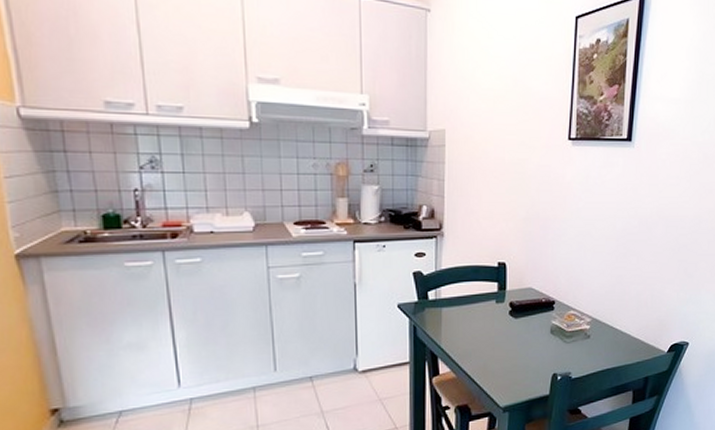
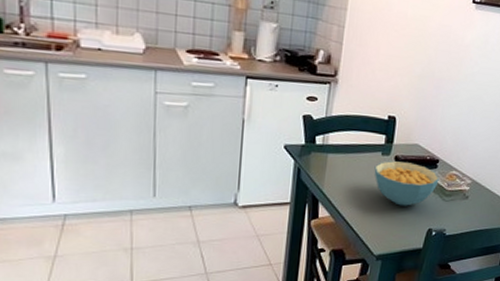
cereal bowl: none [490,307,557,353] -> present [374,161,439,206]

